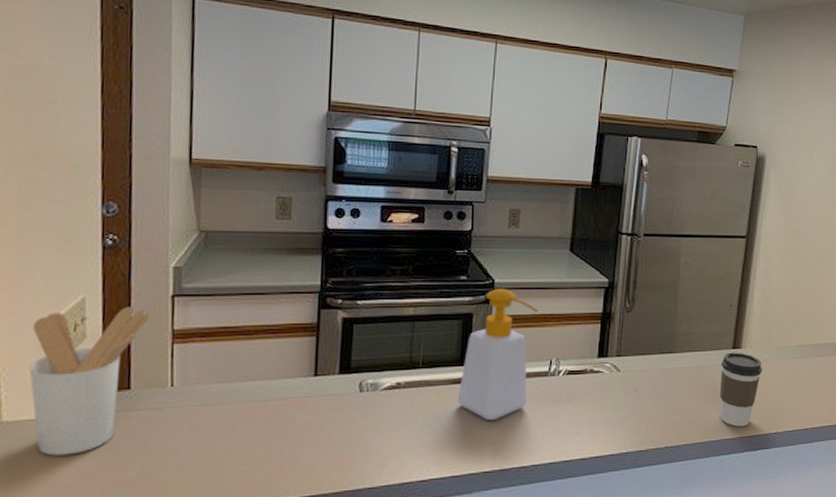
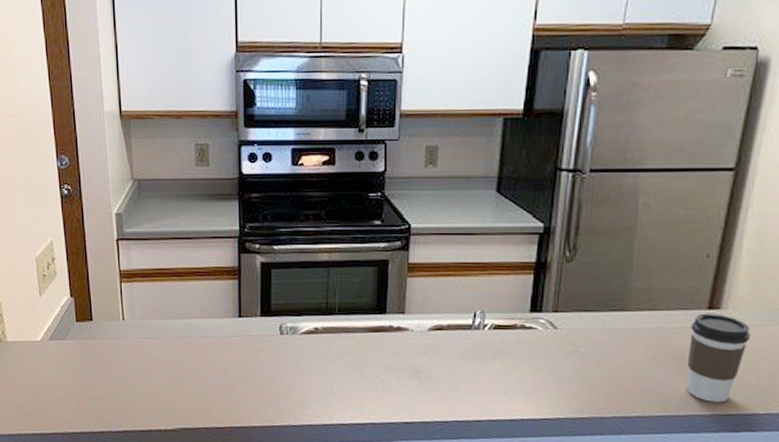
utensil holder: present [29,306,150,456] -> none [19,249,102,372]
soap bottle: present [457,288,539,420] -> none [374,233,461,371]

